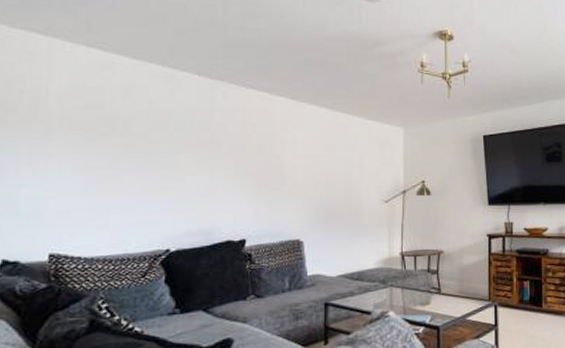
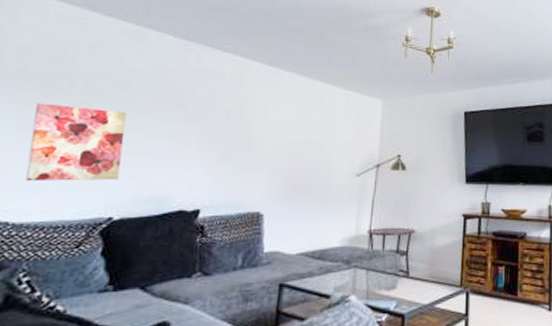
wall art: none [84,147,170,220] -> present [26,103,127,182]

